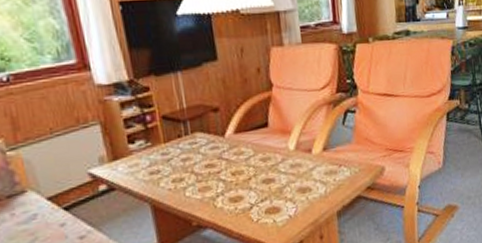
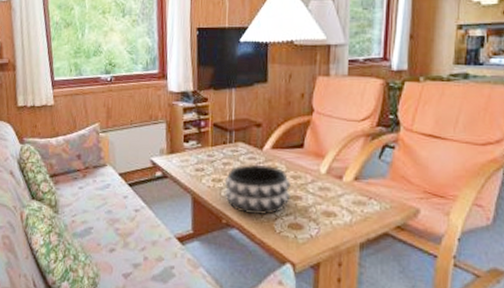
decorative bowl: none [187,151,263,211] -> present [224,164,291,215]

